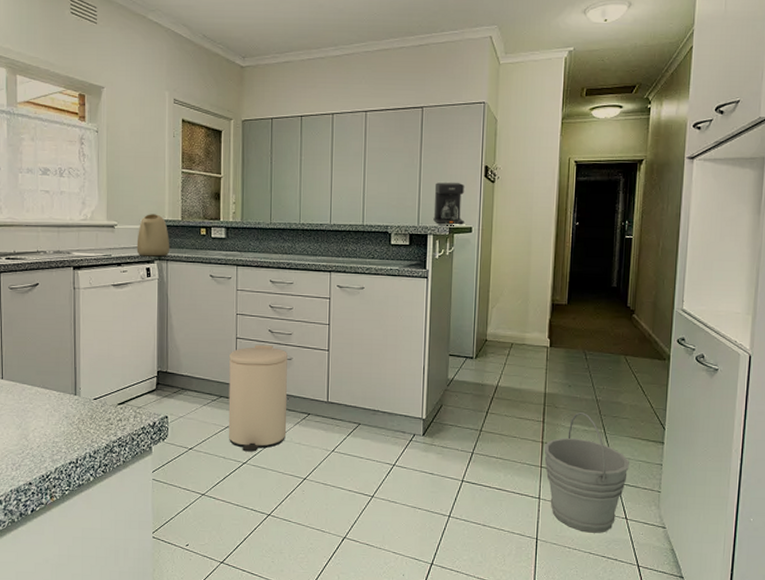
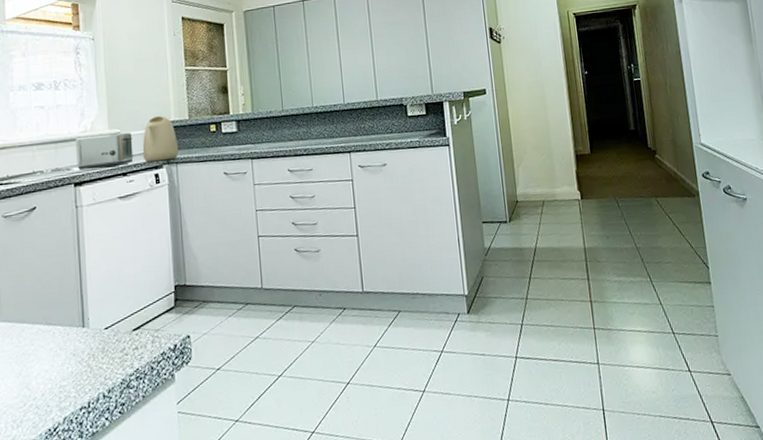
toaster: none [75,224,128,257] -> present [75,132,134,171]
pedal bin: present [228,344,288,452] -> none [252,238,323,363]
coffee maker: present [433,182,464,225] -> none [444,47,477,91]
bucket: present [544,411,629,533] -> none [593,262,682,394]

